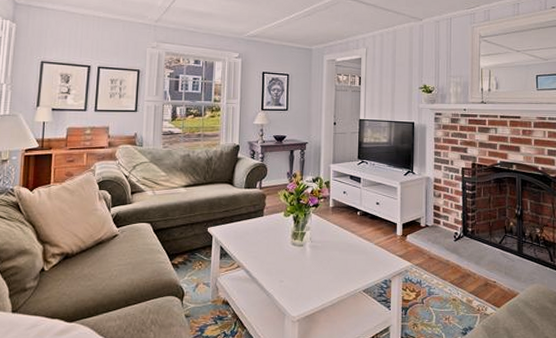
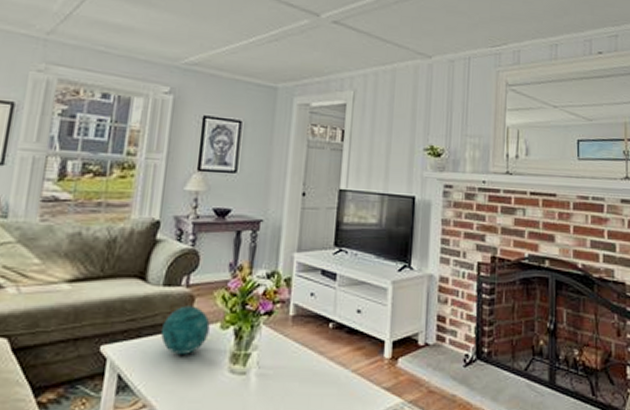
decorative orb: none [246,201,277,233] -> present [161,305,210,354]

